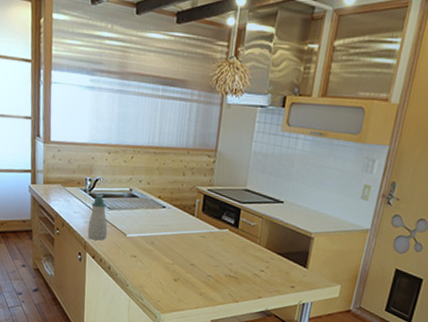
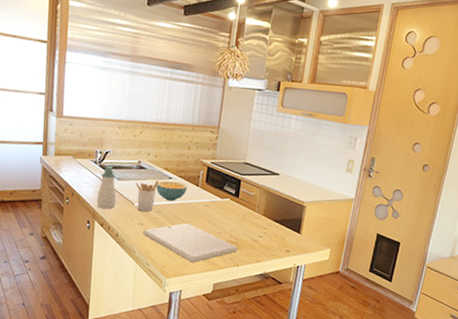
utensil holder: none [127,210,152,243] -> present [135,180,159,212]
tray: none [135,255,238,298] -> present [142,223,239,263]
cereal bowl: none [149,210,182,232] -> present [156,180,187,202]

